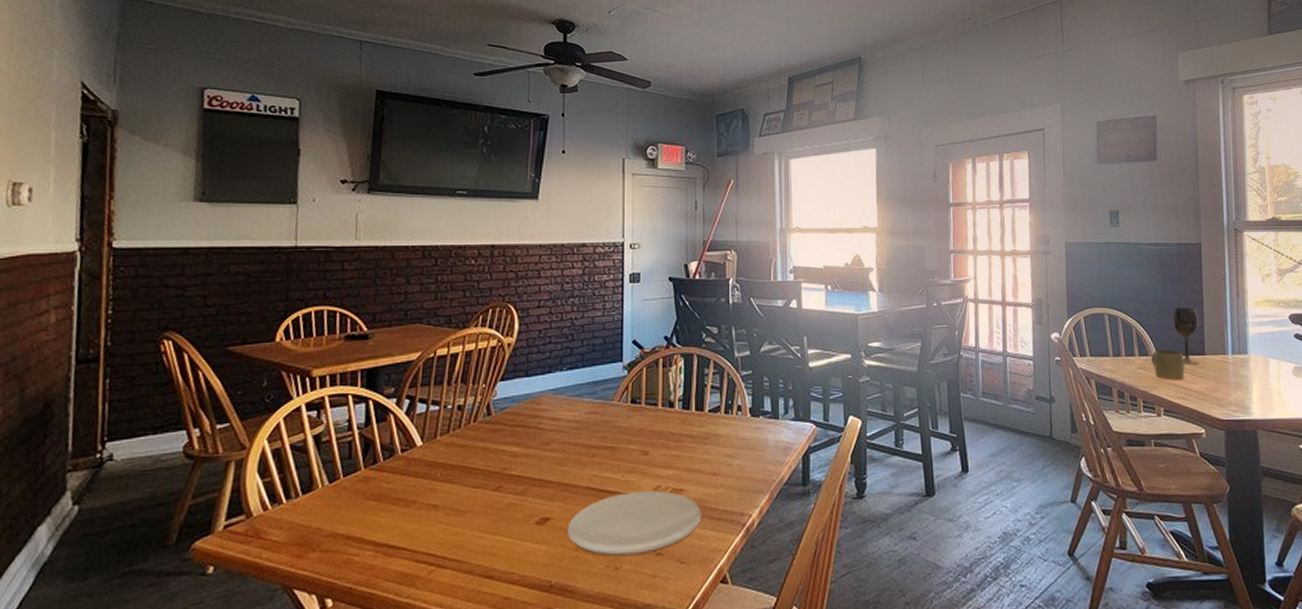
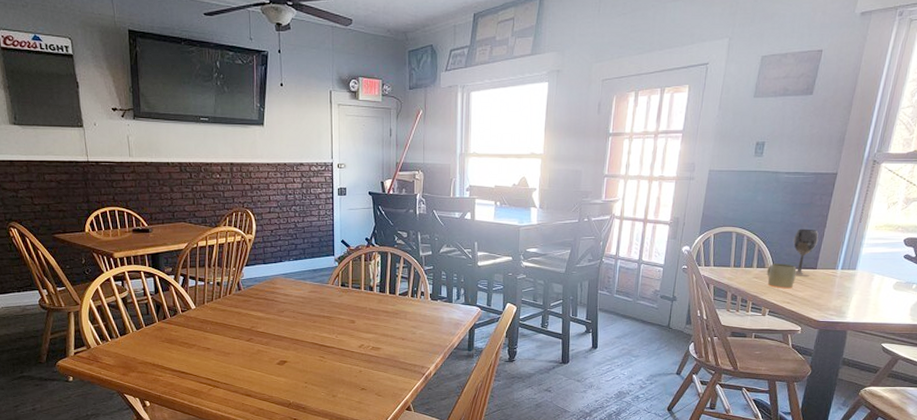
plate: present [567,491,701,557] -> none [299,348,393,389]

